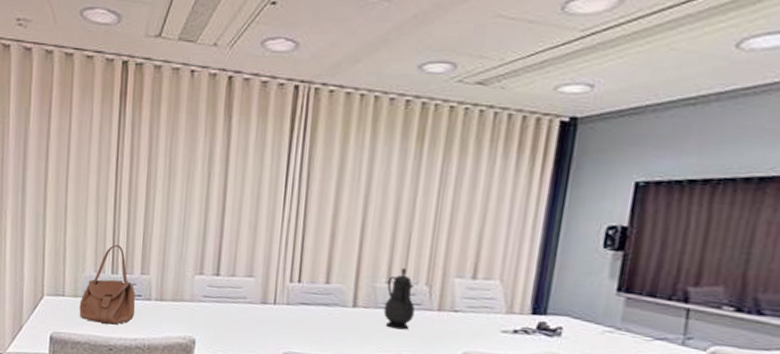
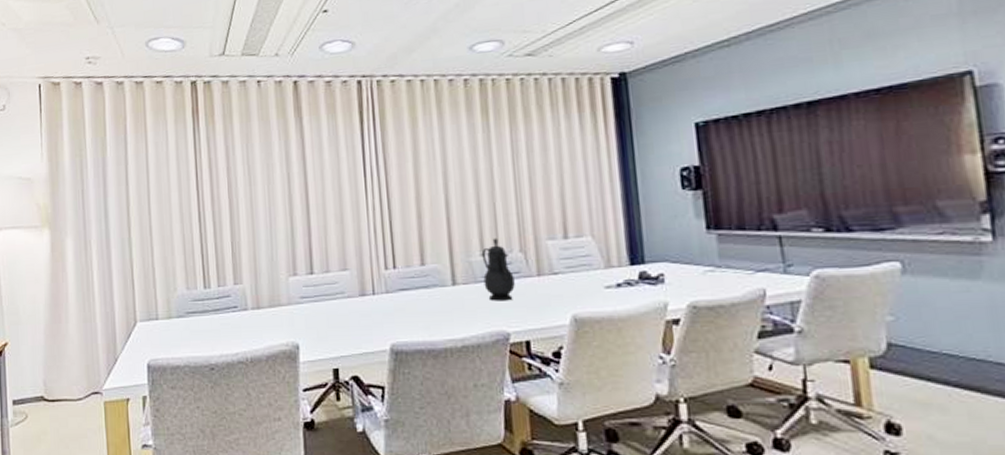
handbag: present [79,244,136,325] -> none [174,258,233,342]

